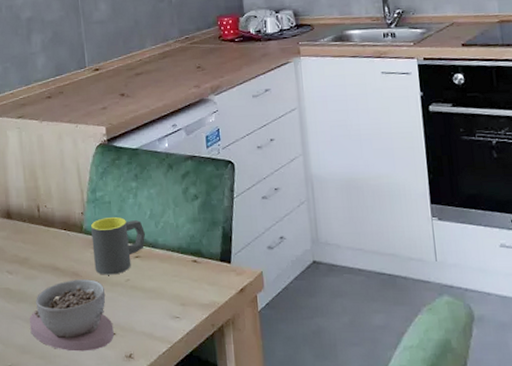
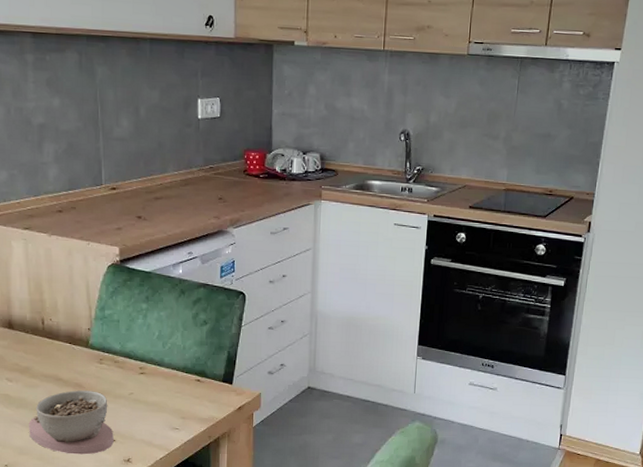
mug: present [90,217,146,275] -> none [96,335,153,388]

